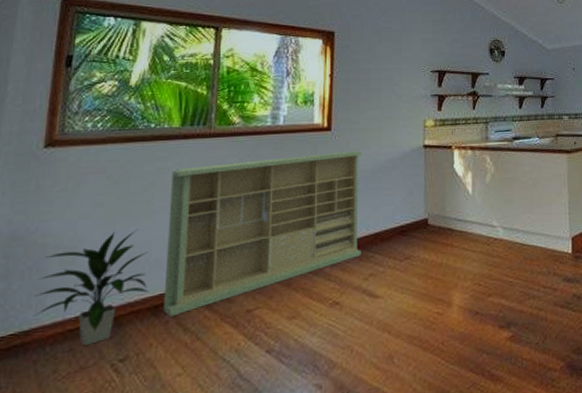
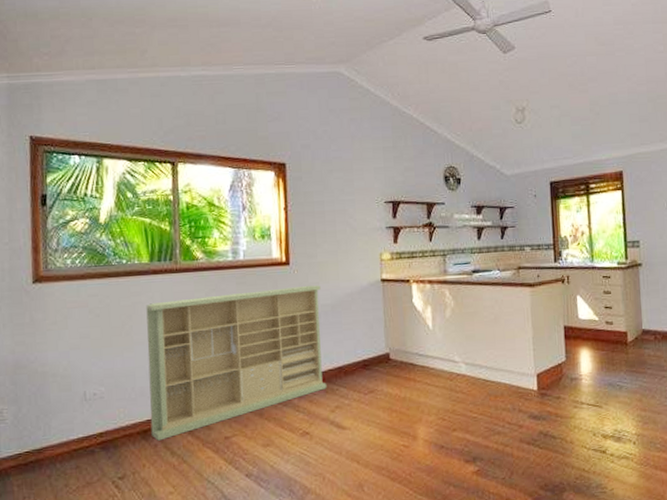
indoor plant: present [34,229,150,347] -> none [41,360,138,465]

